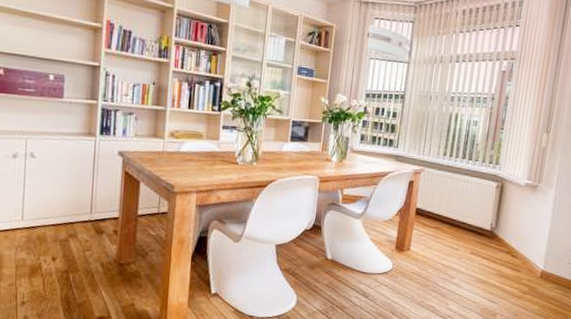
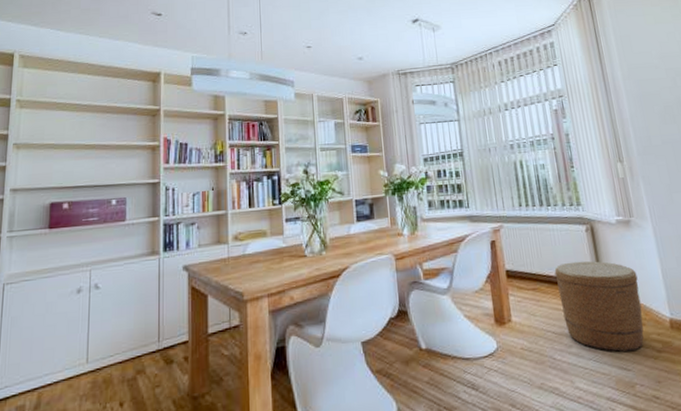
basket: none [454,211,528,290] -> present [554,261,644,352]

